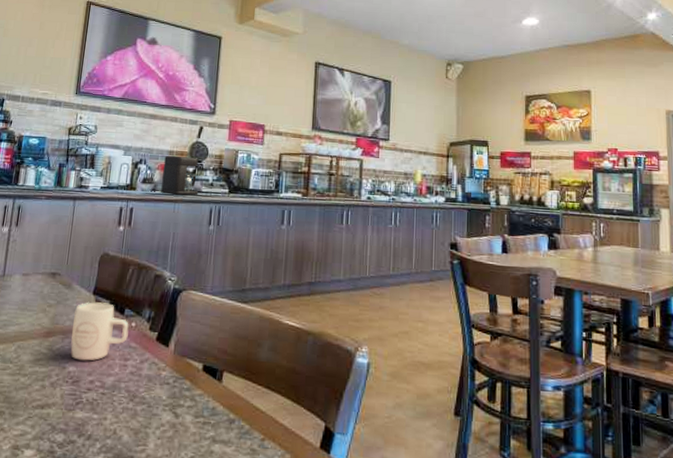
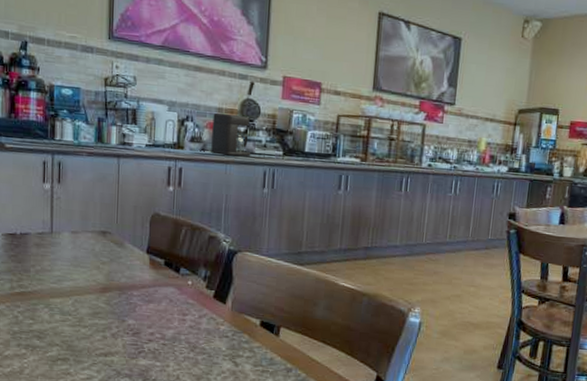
mug: present [70,302,129,361] -> none [127,260,185,315]

